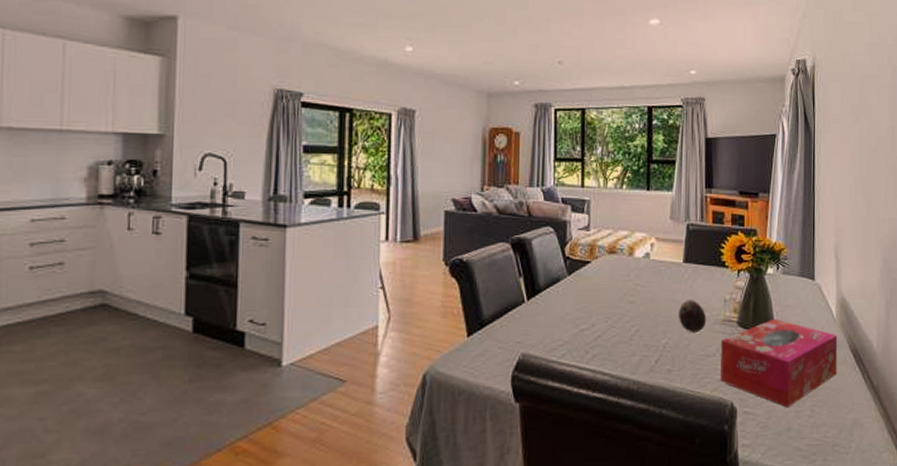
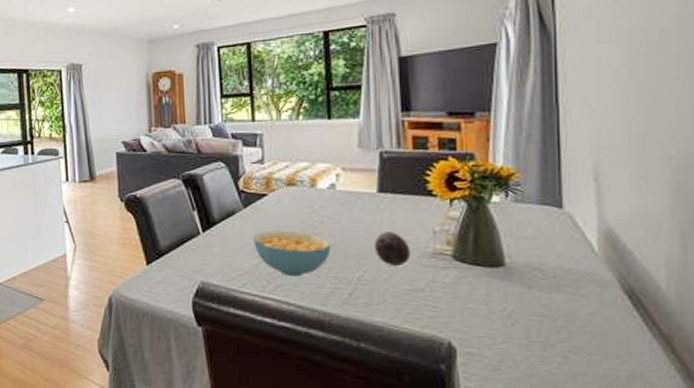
cereal bowl: none [574,298,643,346] -> present [252,230,331,277]
tissue box: present [720,318,838,408] -> none [432,252,603,352]

